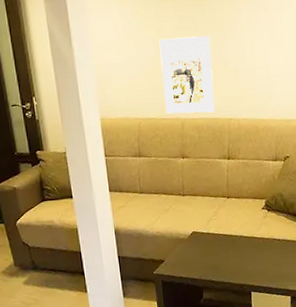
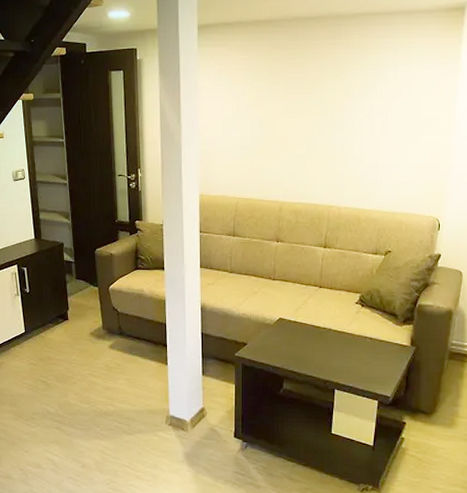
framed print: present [159,36,215,114] -> none [265,120,318,198]

